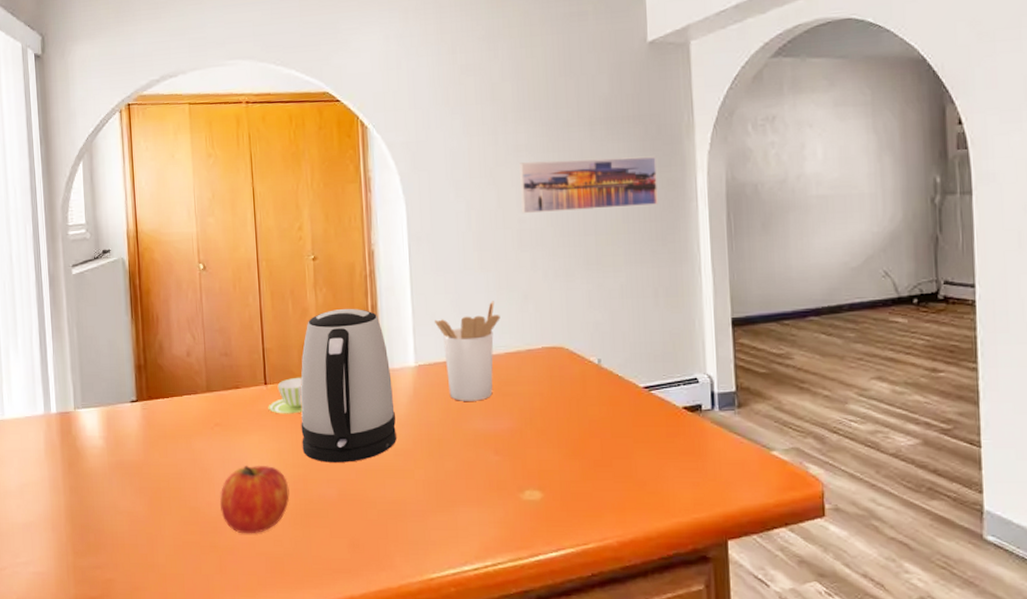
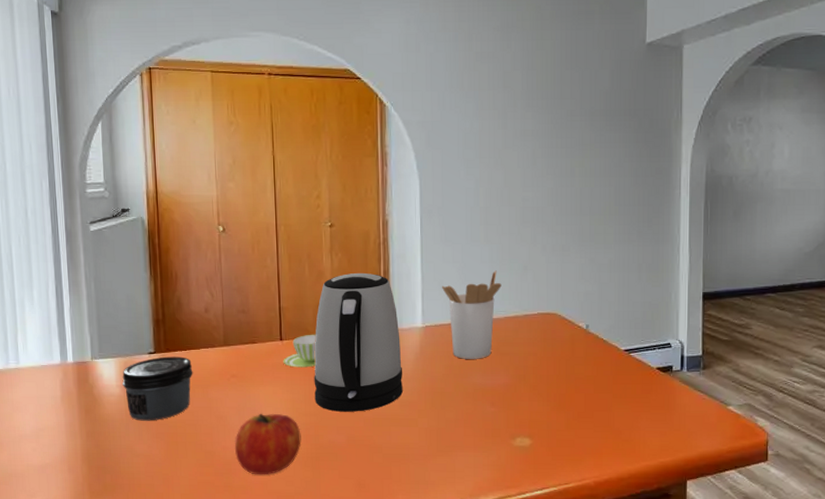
jar: none [105,404,176,475] -> present [122,356,193,421]
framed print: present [519,156,658,214] -> none [526,146,647,193]

